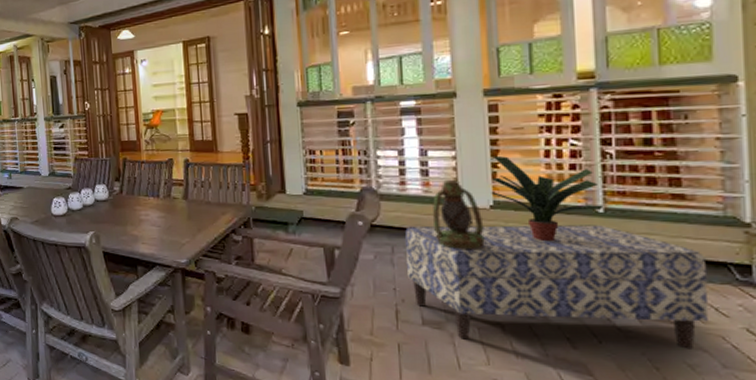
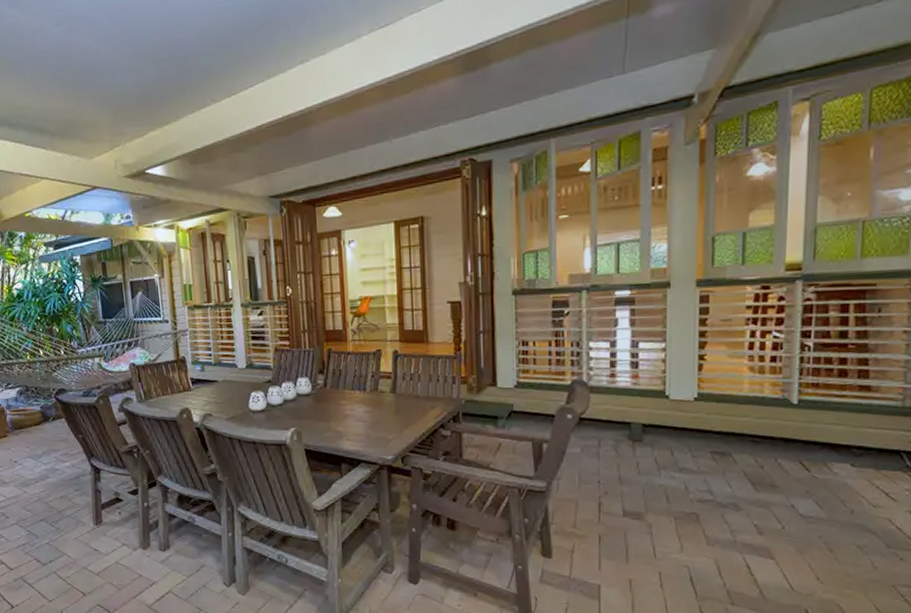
bench: present [404,225,709,349] -> none [611,416,883,532]
lantern: present [432,179,485,250] -> none [639,371,687,442]
potted plant: present [491,155,604,242] -> none [696,347,799,433]

